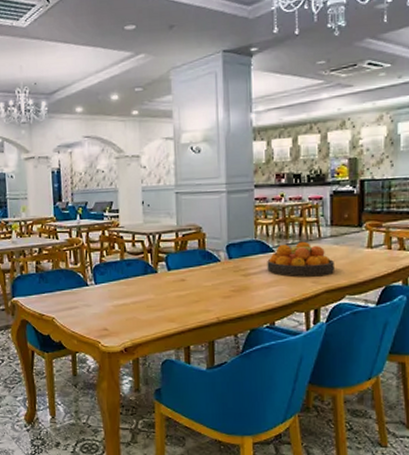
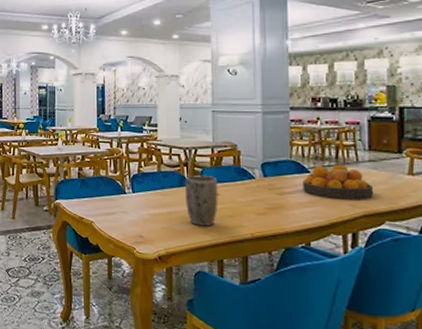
plant pot: none [149,260,184,314] -> present [184,174,218,226]

